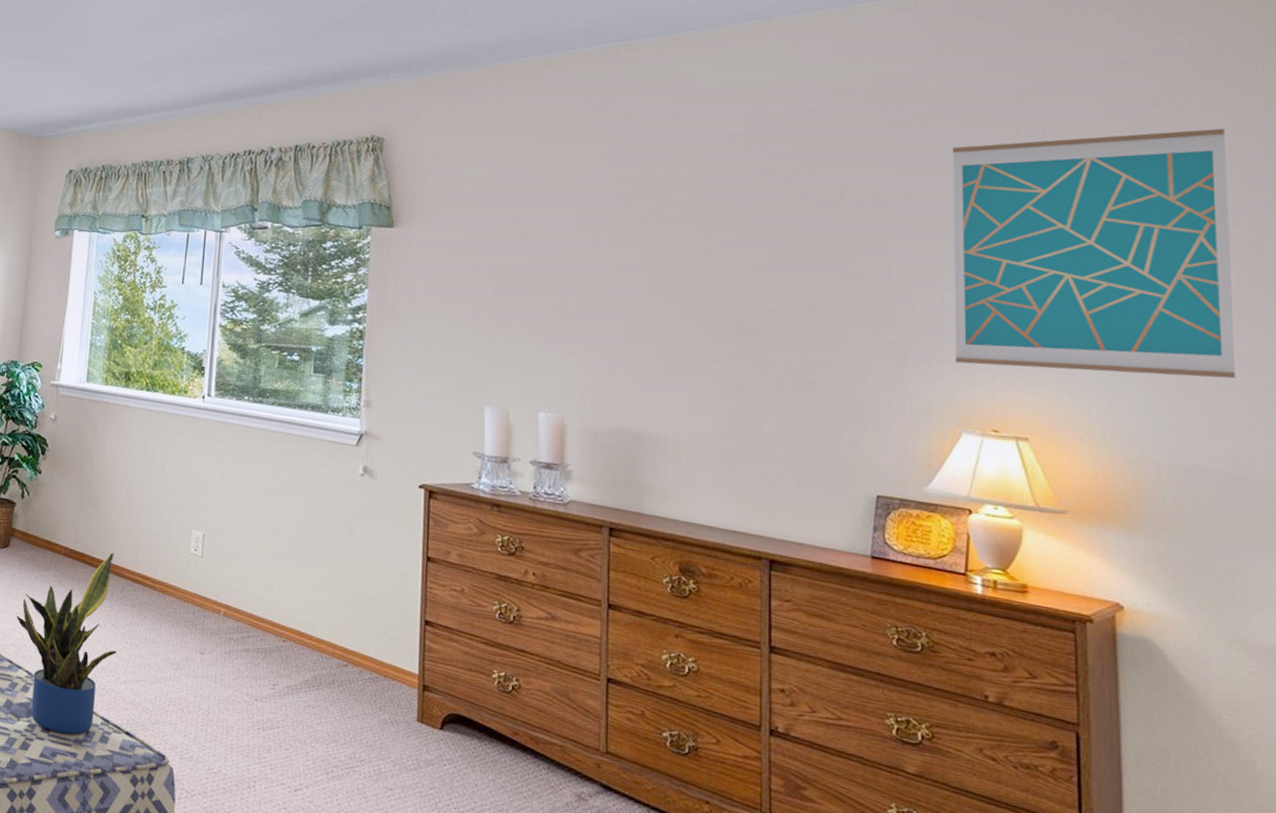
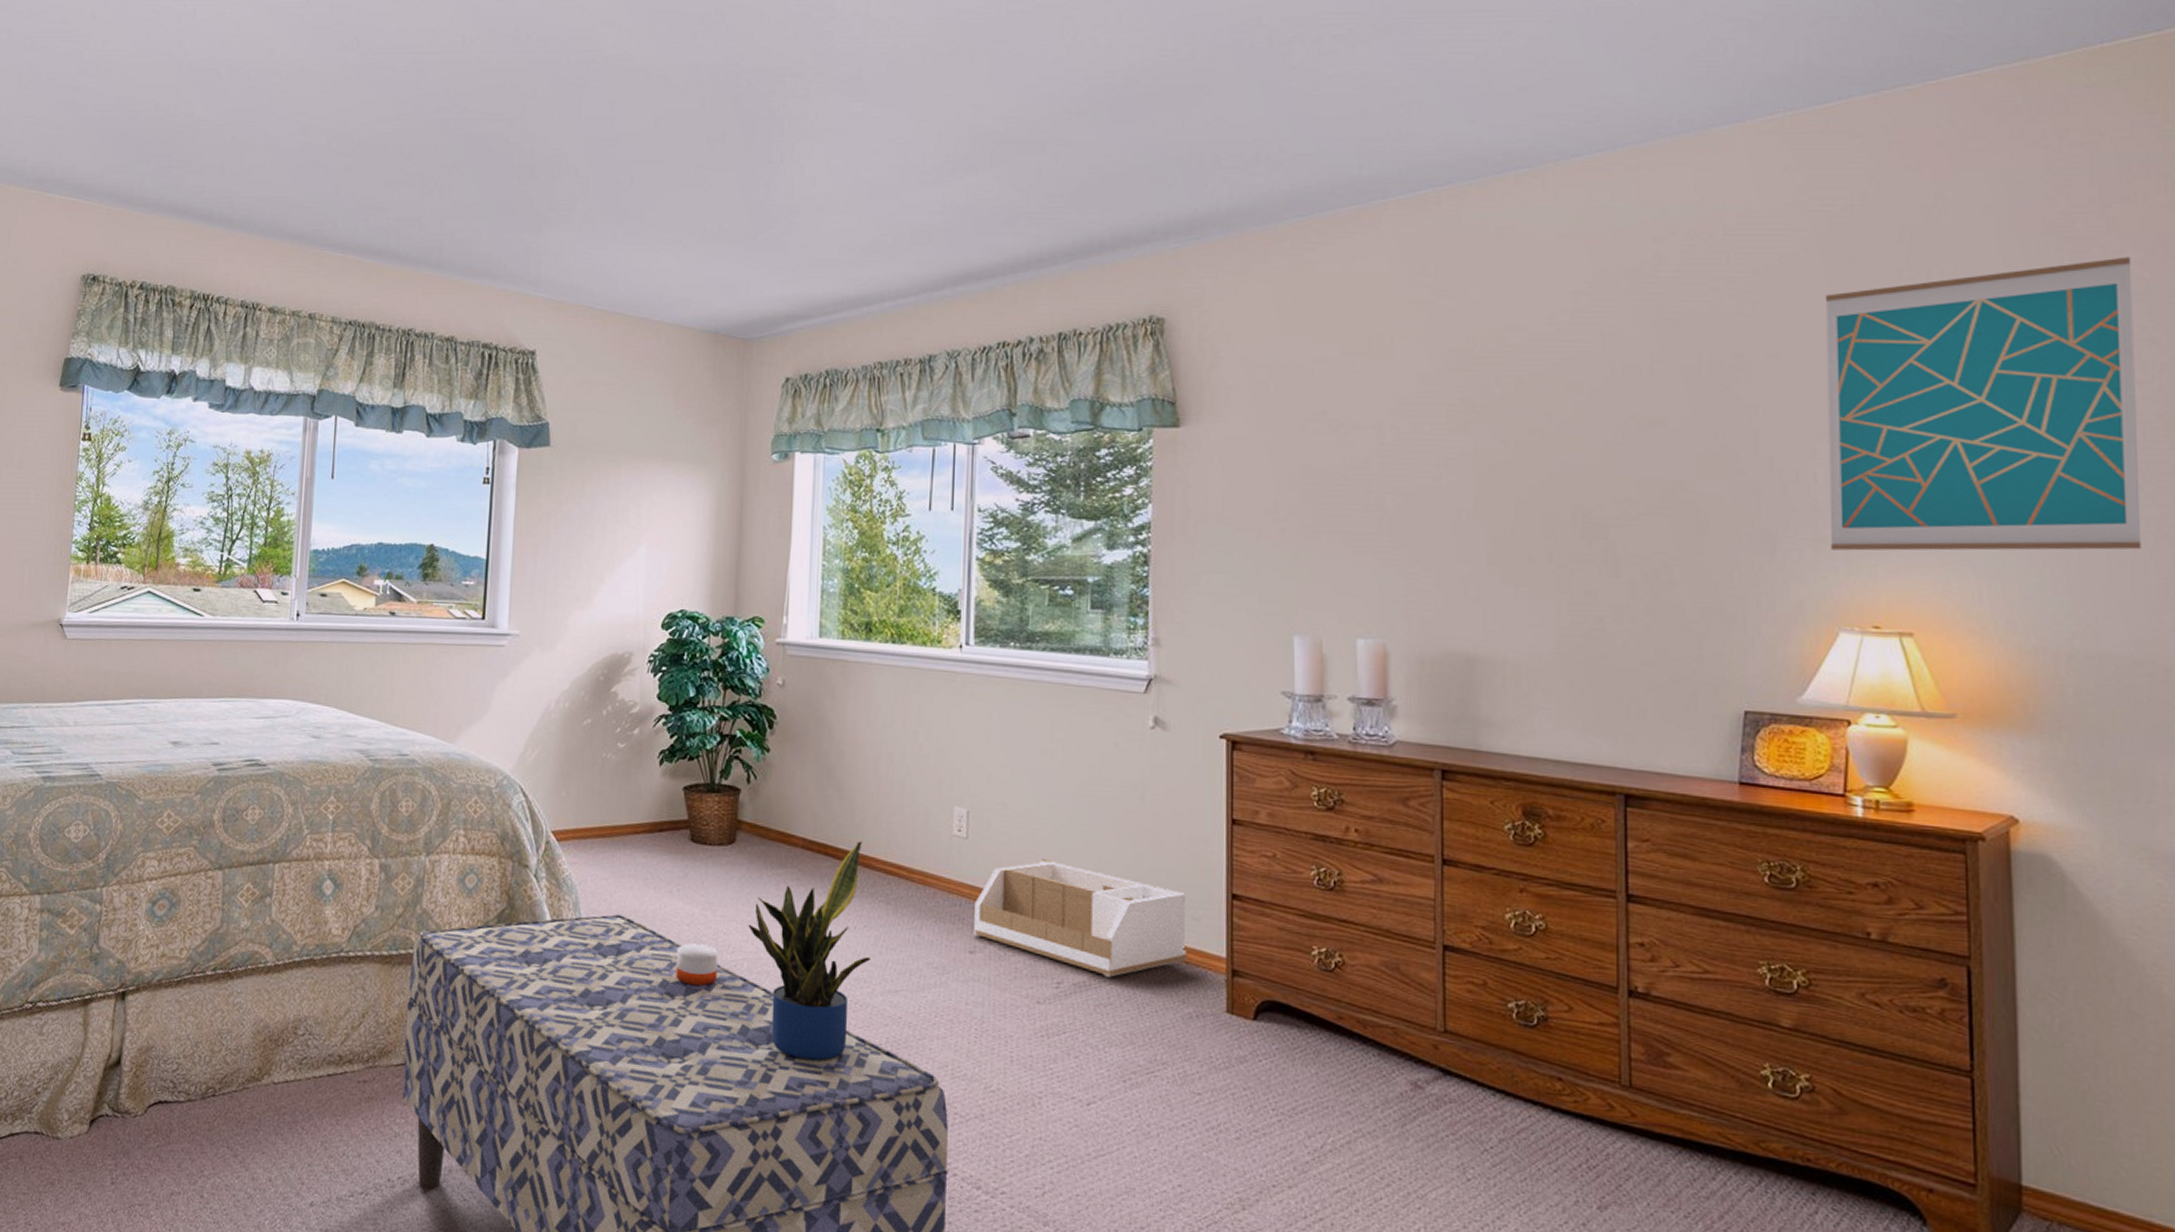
storage bin: none [204,579,385,684] -> present [974,859,1188,977]

